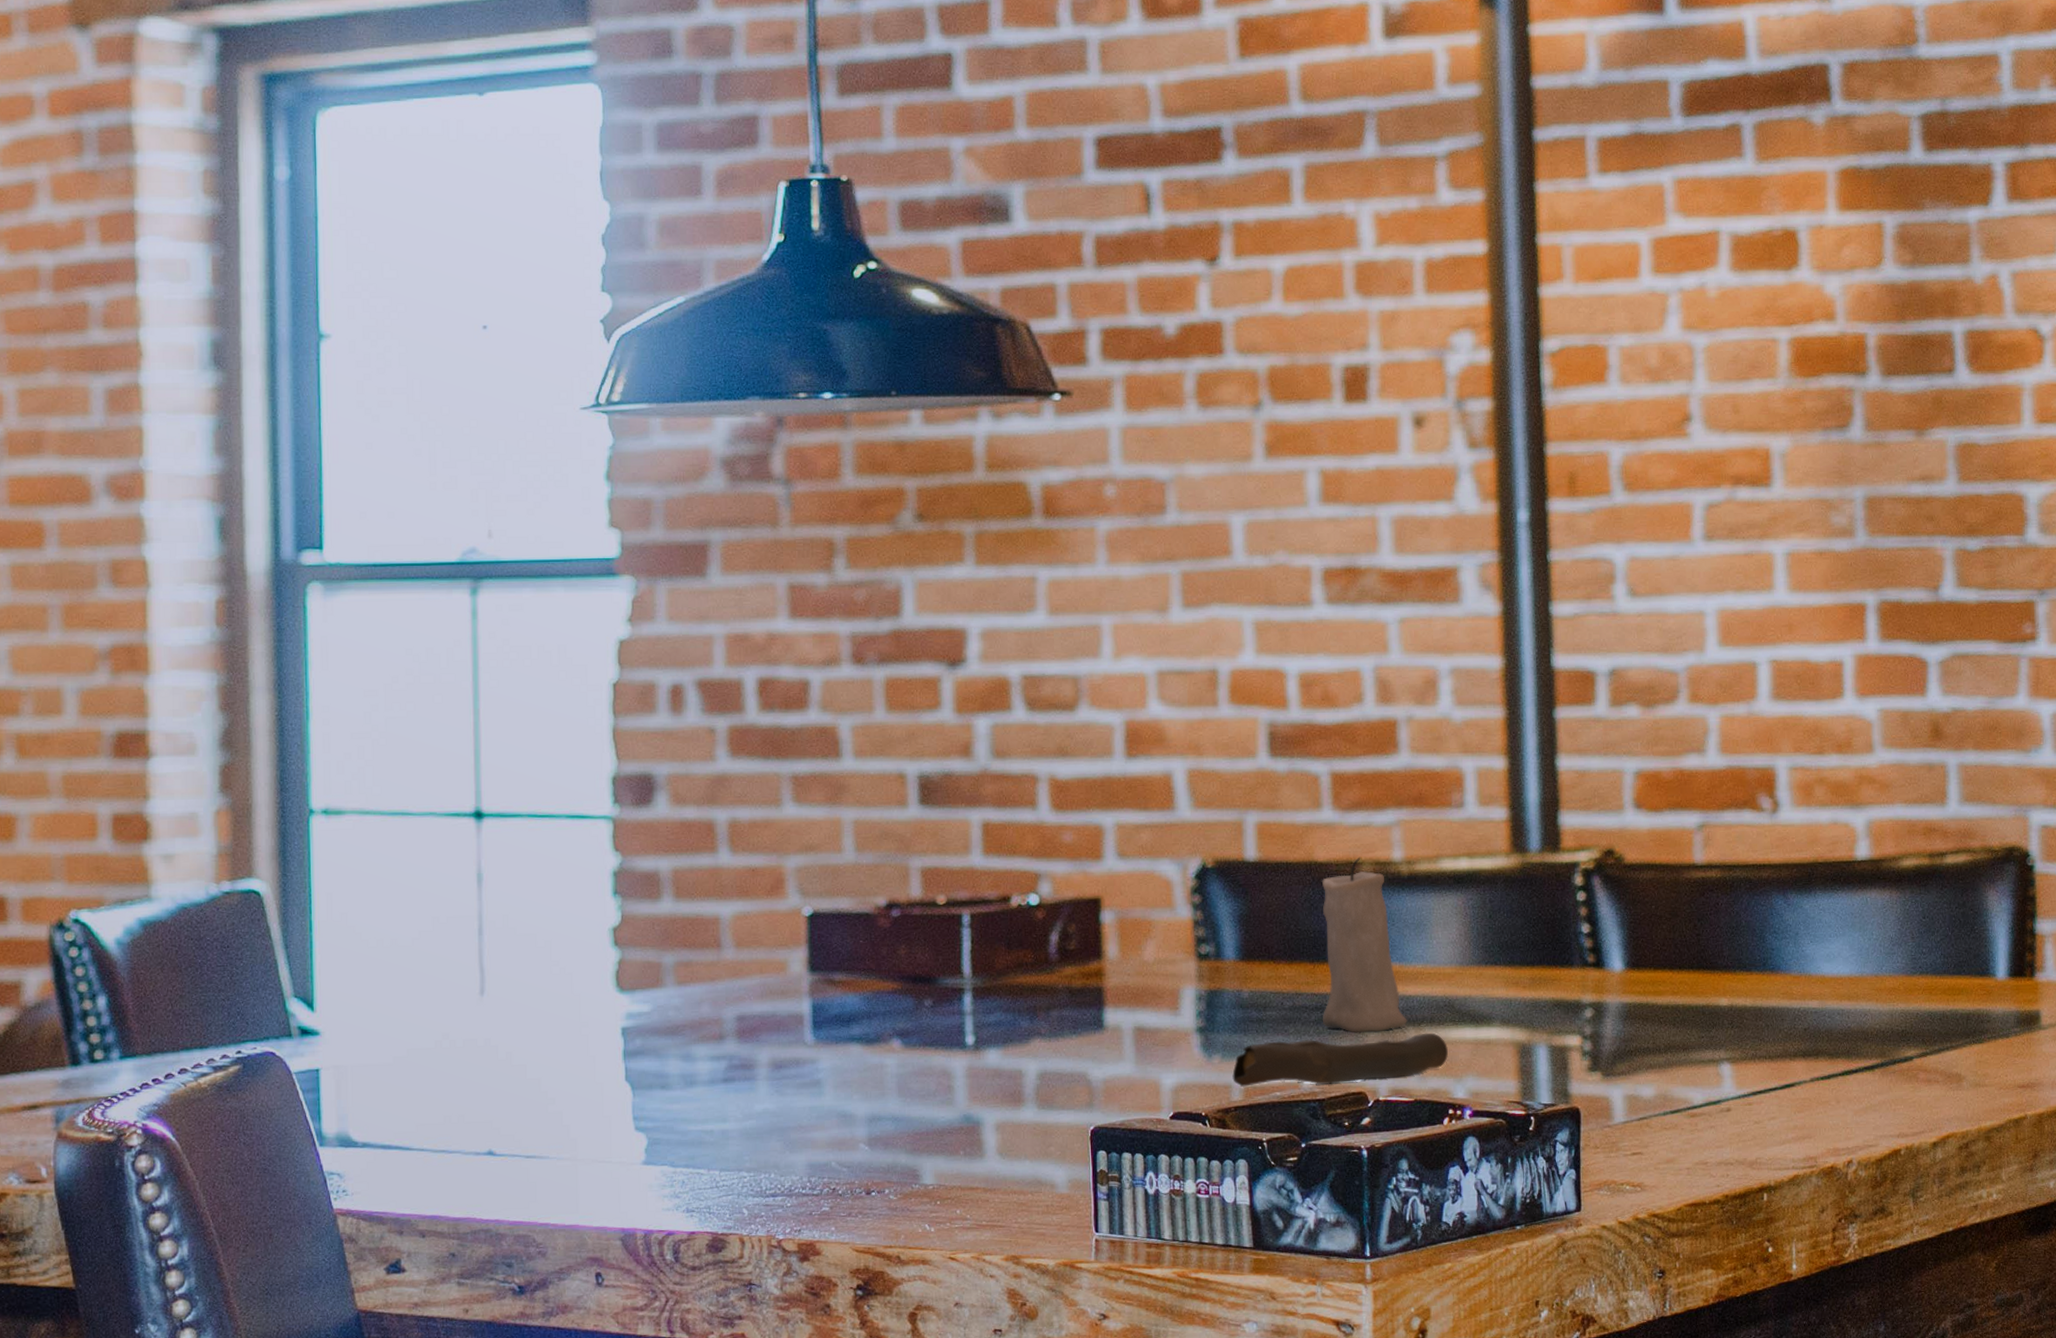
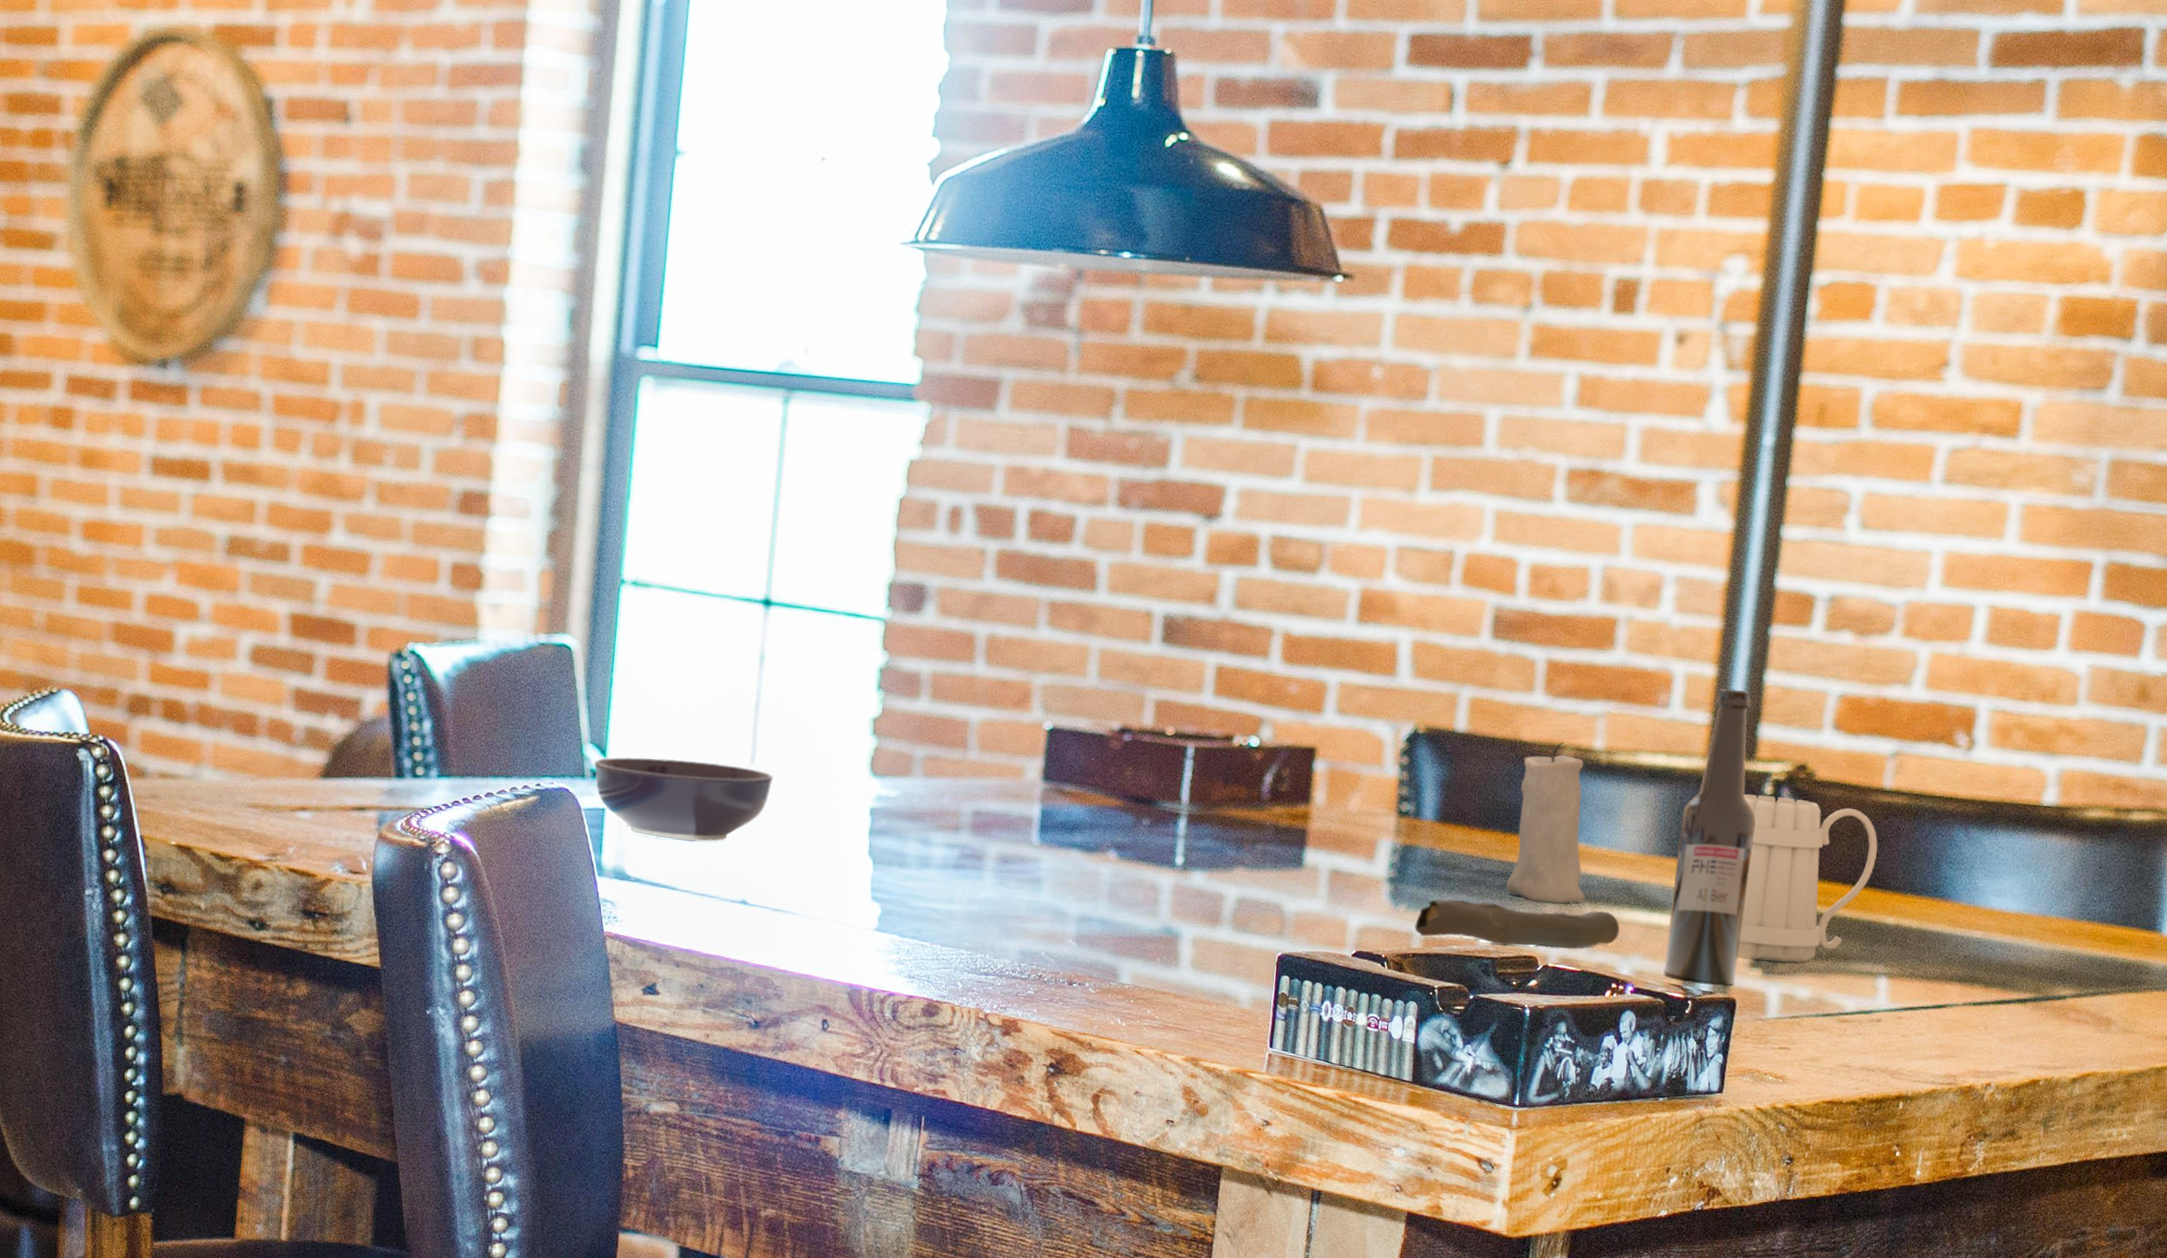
bowl: none [302,1000,508,1094] -> present [594,757,774,842]
beer bottle: none [1494,779,1576,1098] -> present [1663,688,1756,987]
beer mug: none [1554,886,1699,1063] -> present [1737,794,1878,963]

